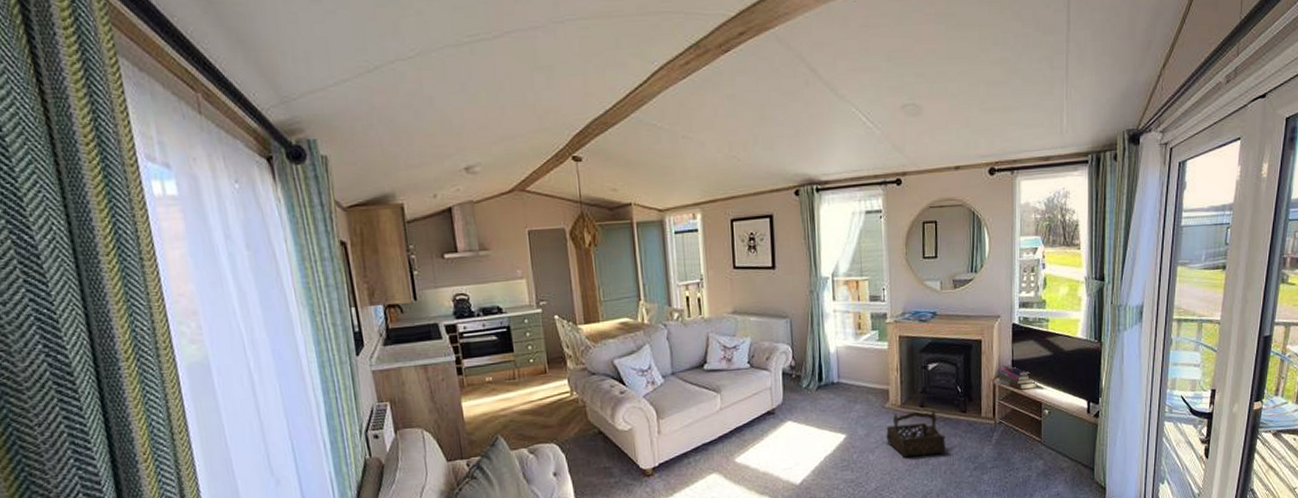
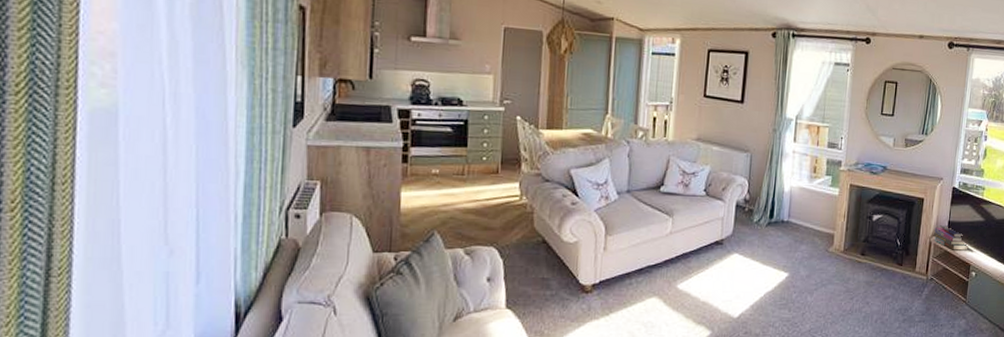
decorative basket: present [886,410,946,458] -> none [825,258,881,303]

